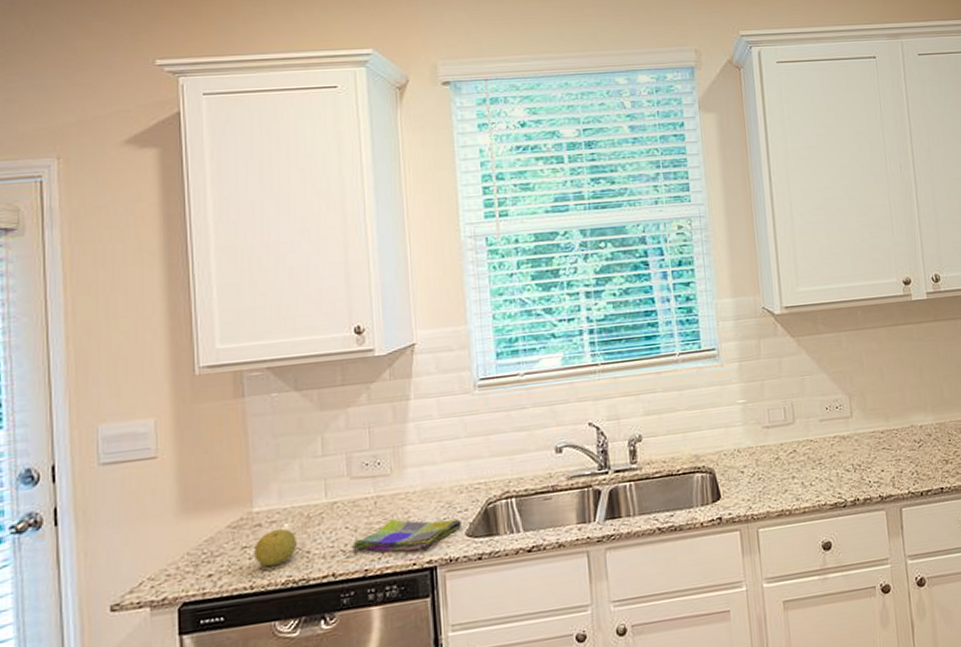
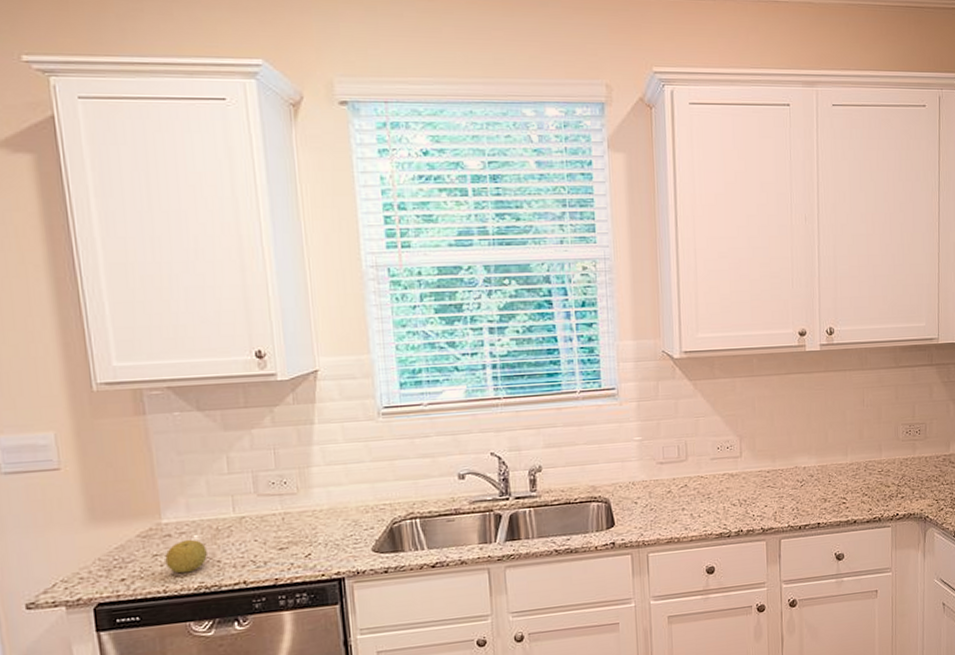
dish towel: present [351,519,461,552] -> none [260,534,368,564]

